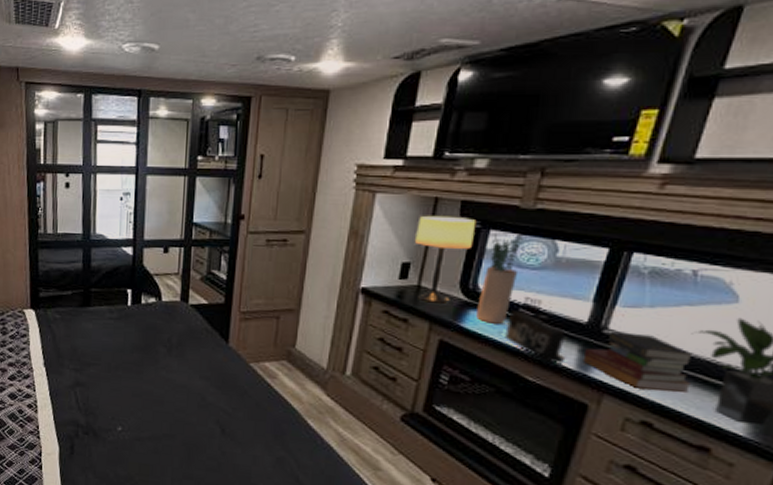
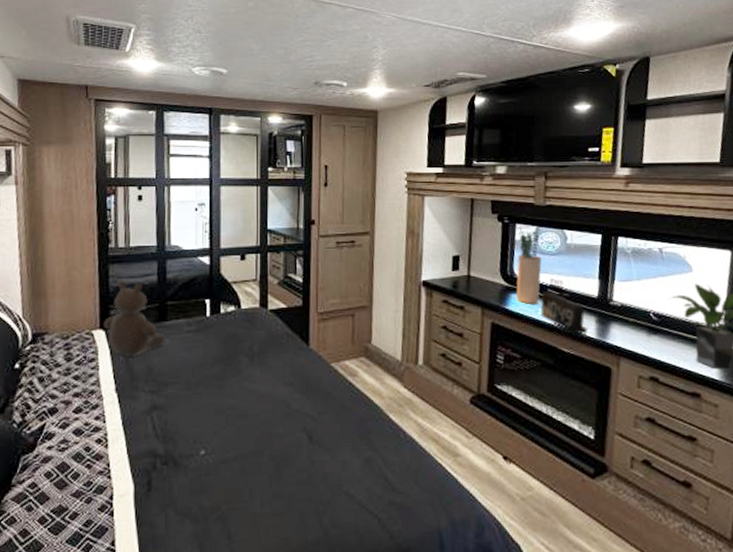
teddy bear: none [34,266,89,336] -> present [104,281,165,356]
table lamp: present [414,215,477,304] -> none [460,213,505,290]
books: present [582,331,693,392] -> none [600,302,677,349]

